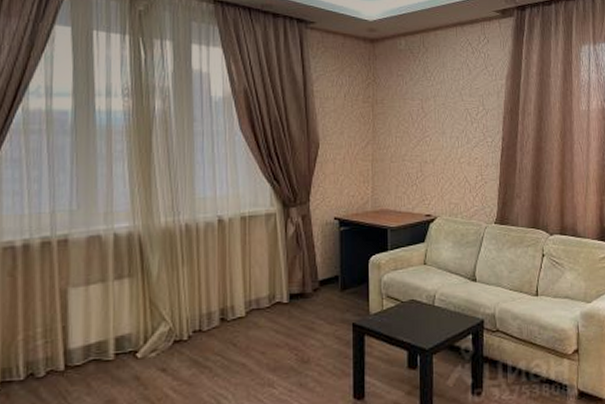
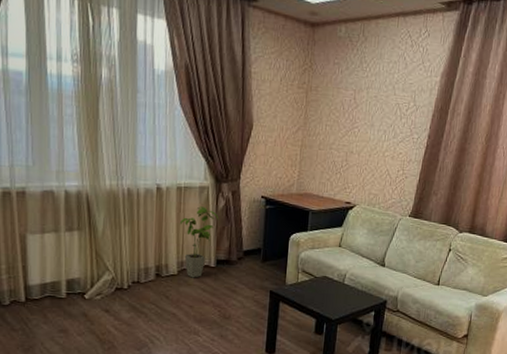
house plant: none [245,235,289,319] -> present [179,206,219,278]

